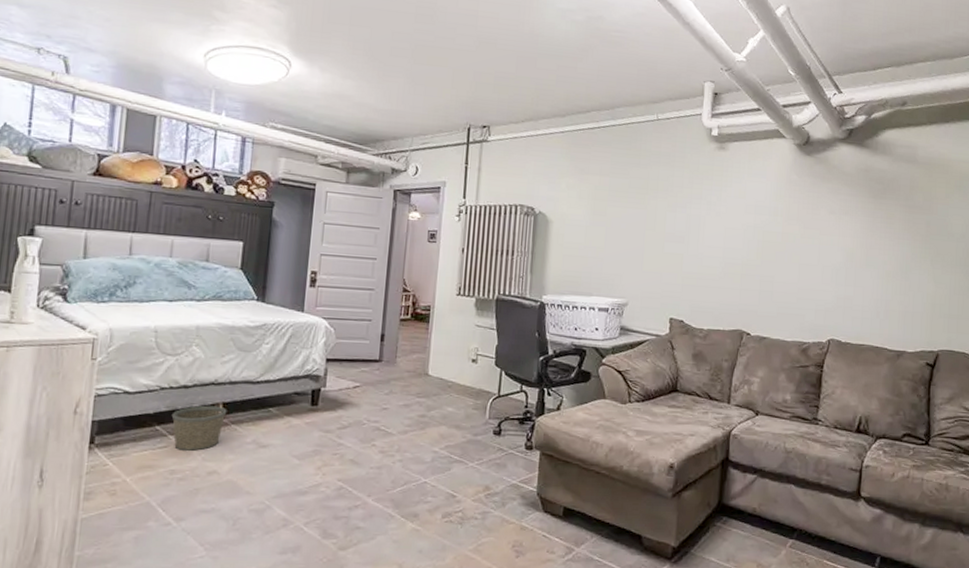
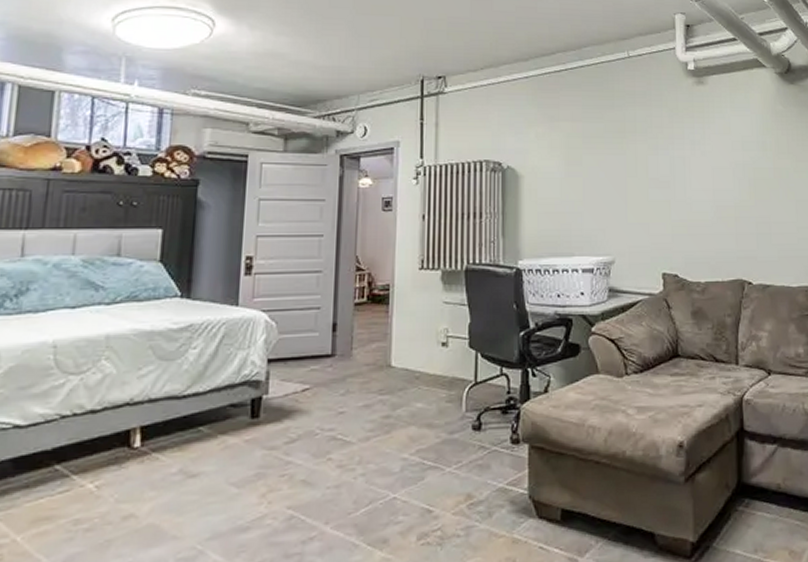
basket: present [171,405,227,451] -> none [75,431,146,493]

